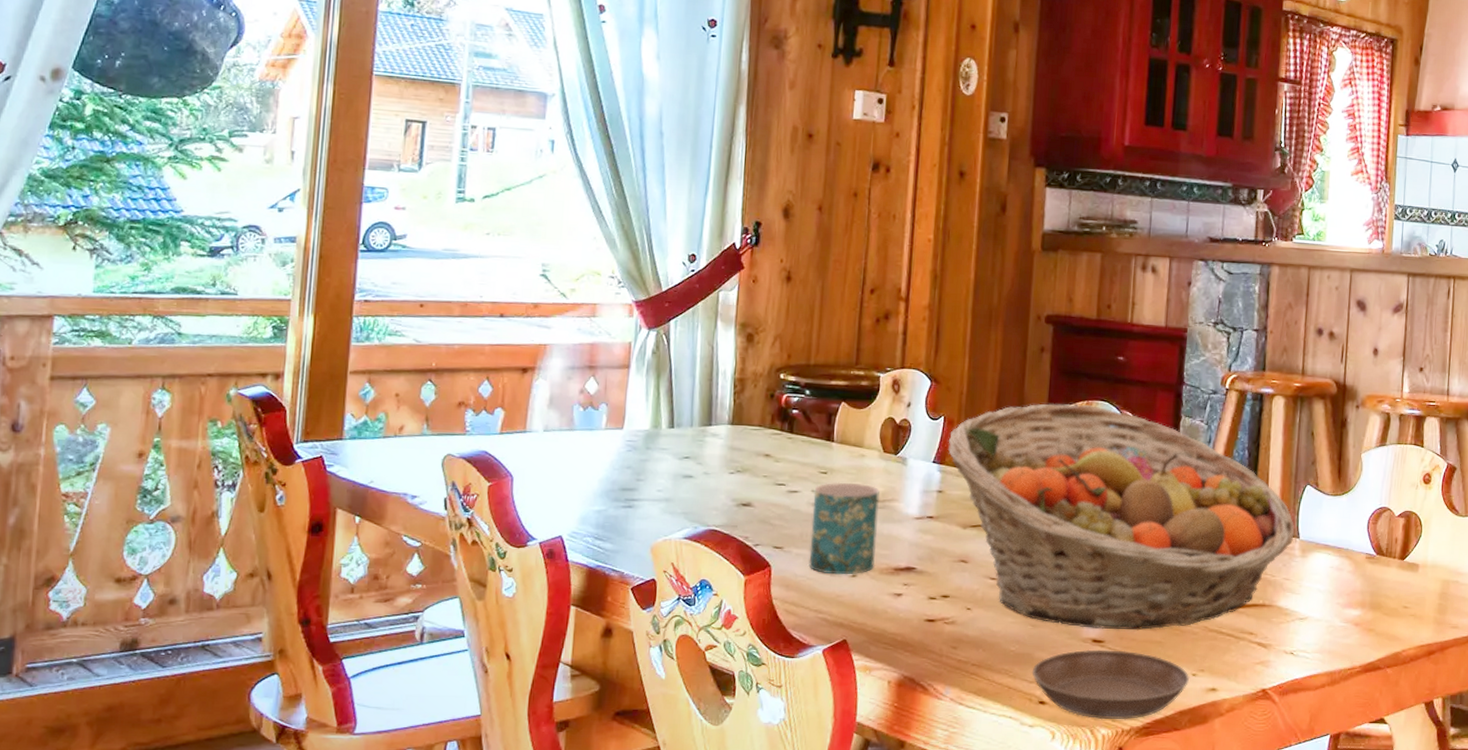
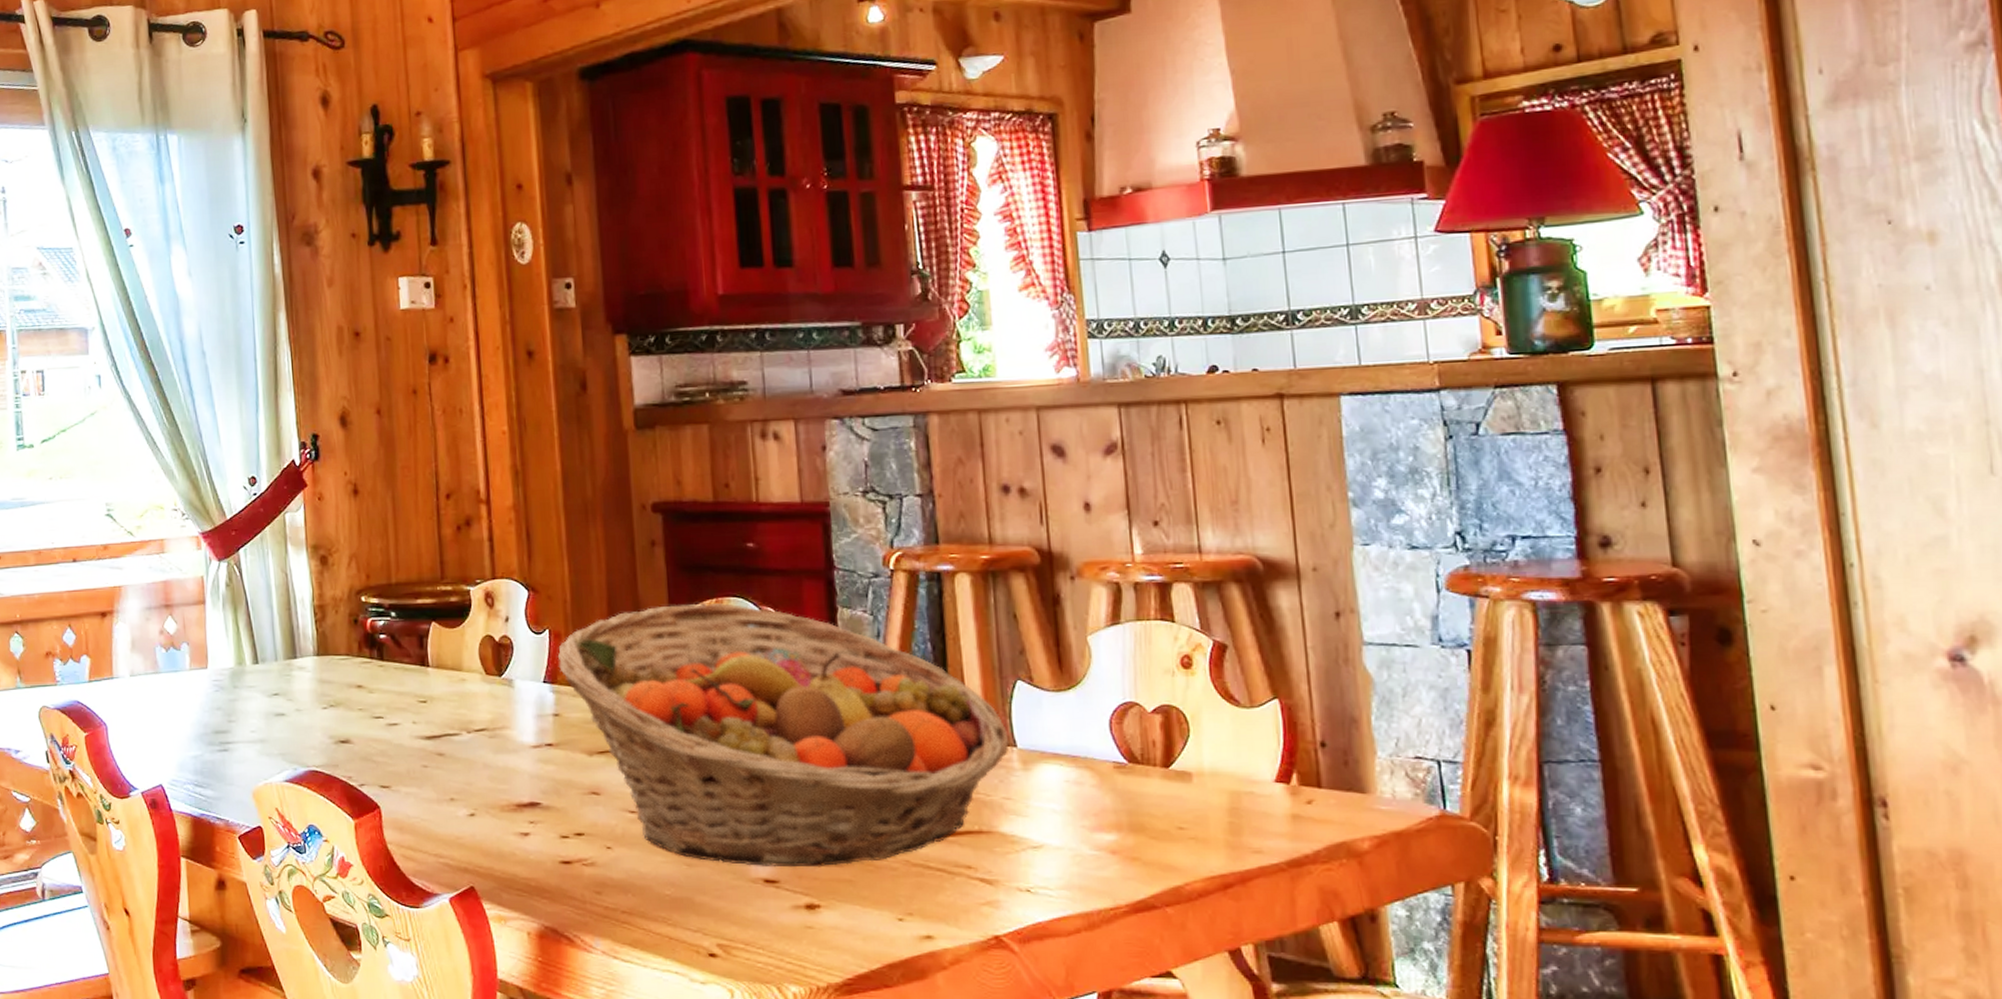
mug: present [808,482,880,575] -> none [415,711,493,814]
saucer: present [1032,649,1190,720] -> none [694,891,896,975]

